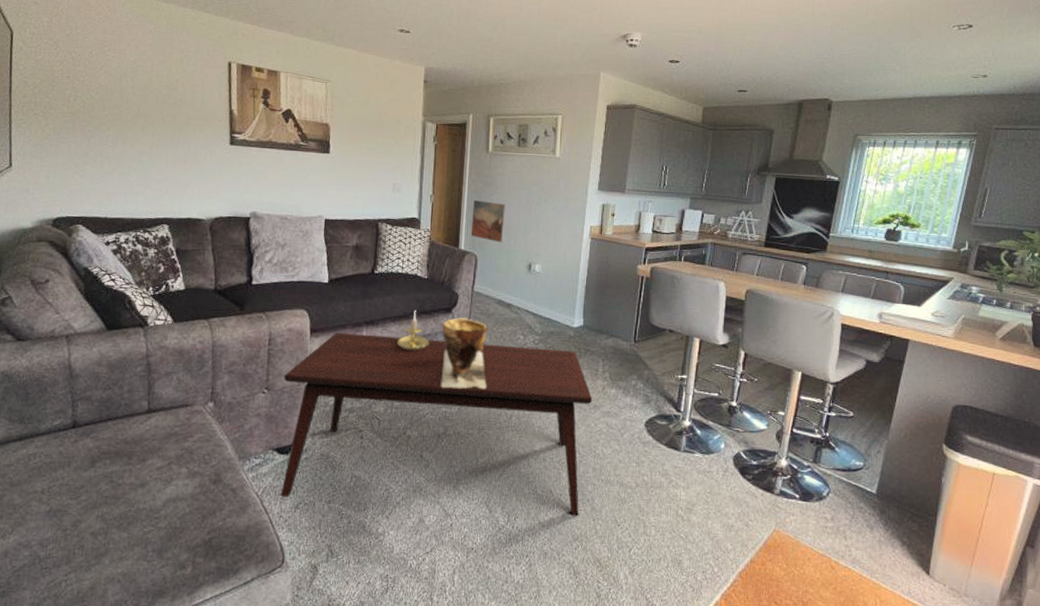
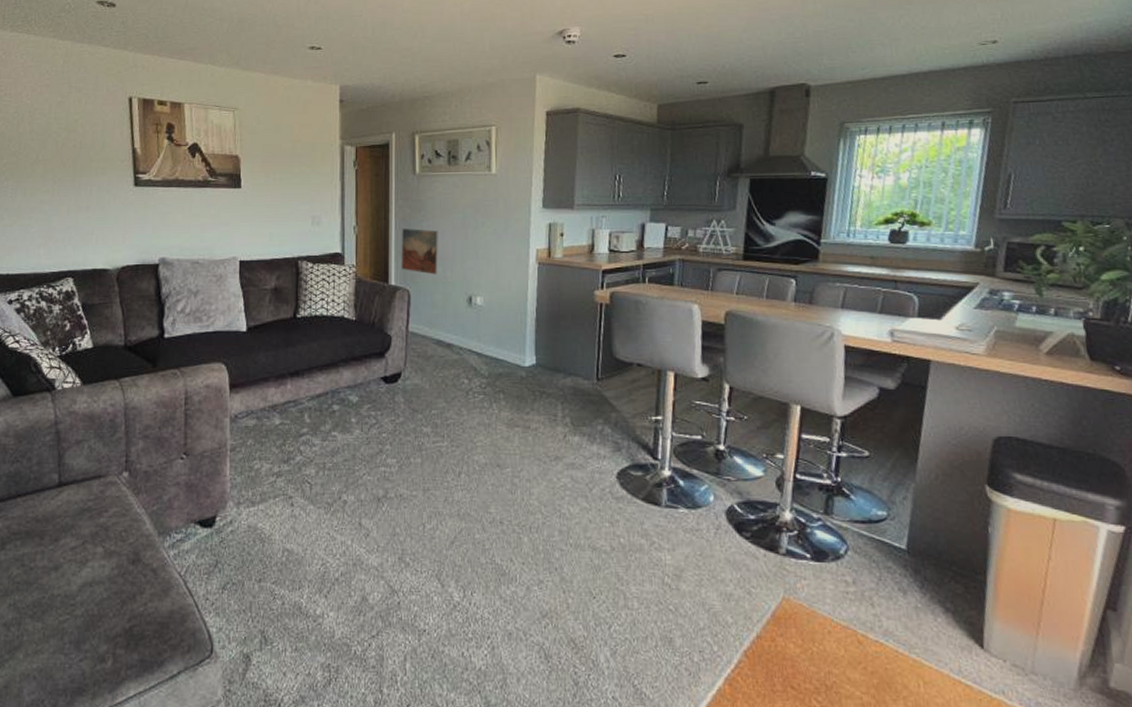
coffee table: present [280,333,593,516] -> none [203,387,553,588]
candle holder: present [397,311,429,351] -> none [326,357,362,403]
clay pot: present [441,318,489,389] -> none [375,363,430,444]

